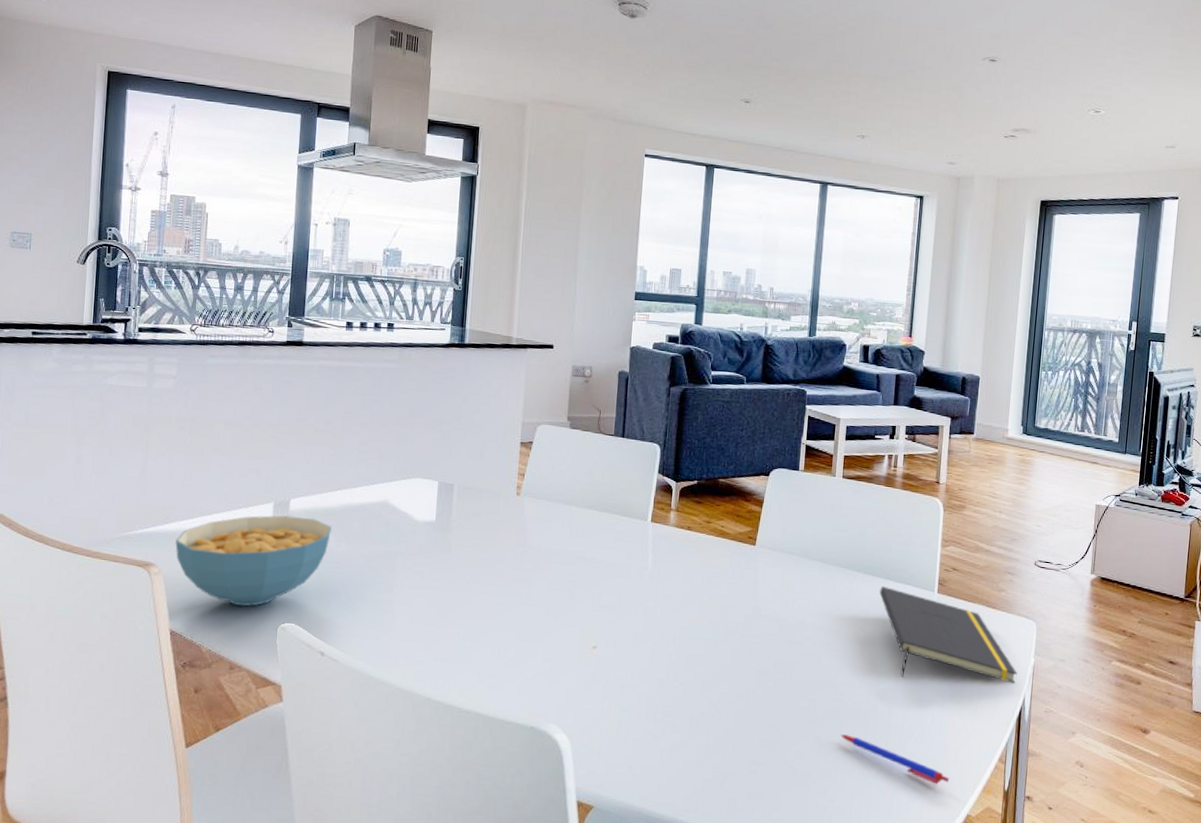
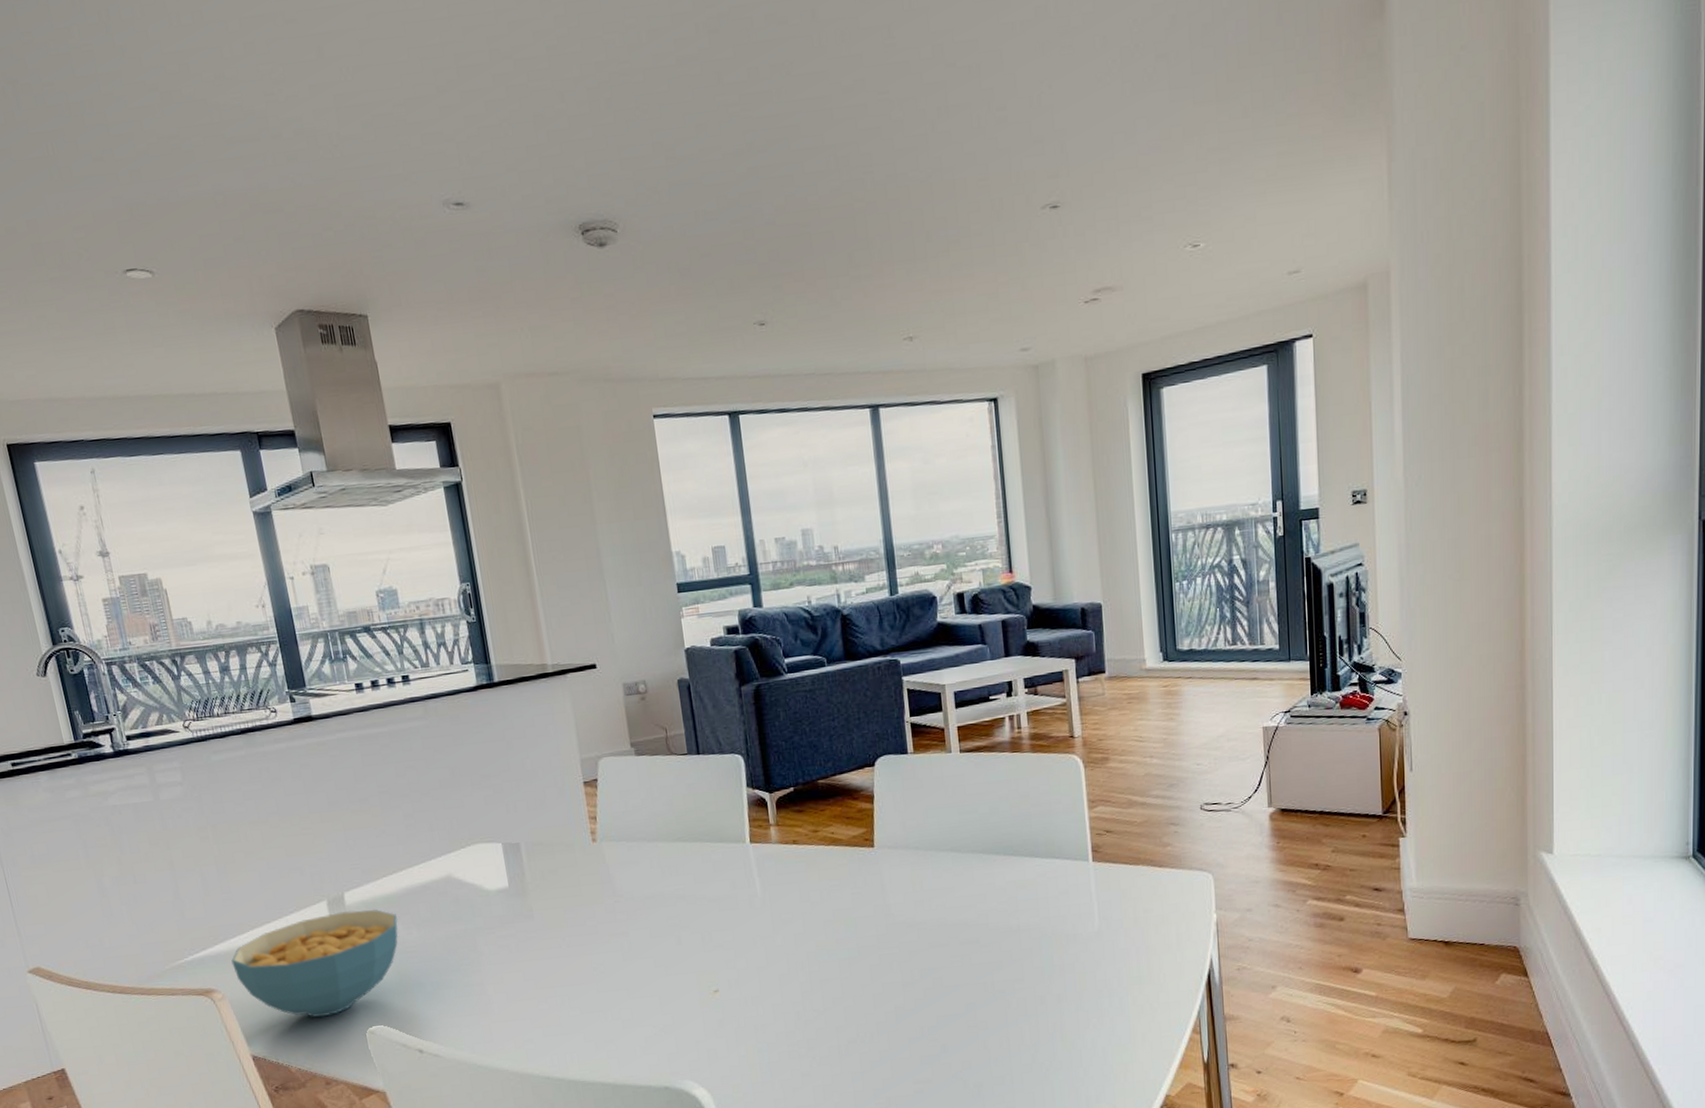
pen: present [839,734,949,785] -> none [1008,1034,1140,1070]
notepad: present [879,586,1017,683] -> none [1025,865,1199,961]

